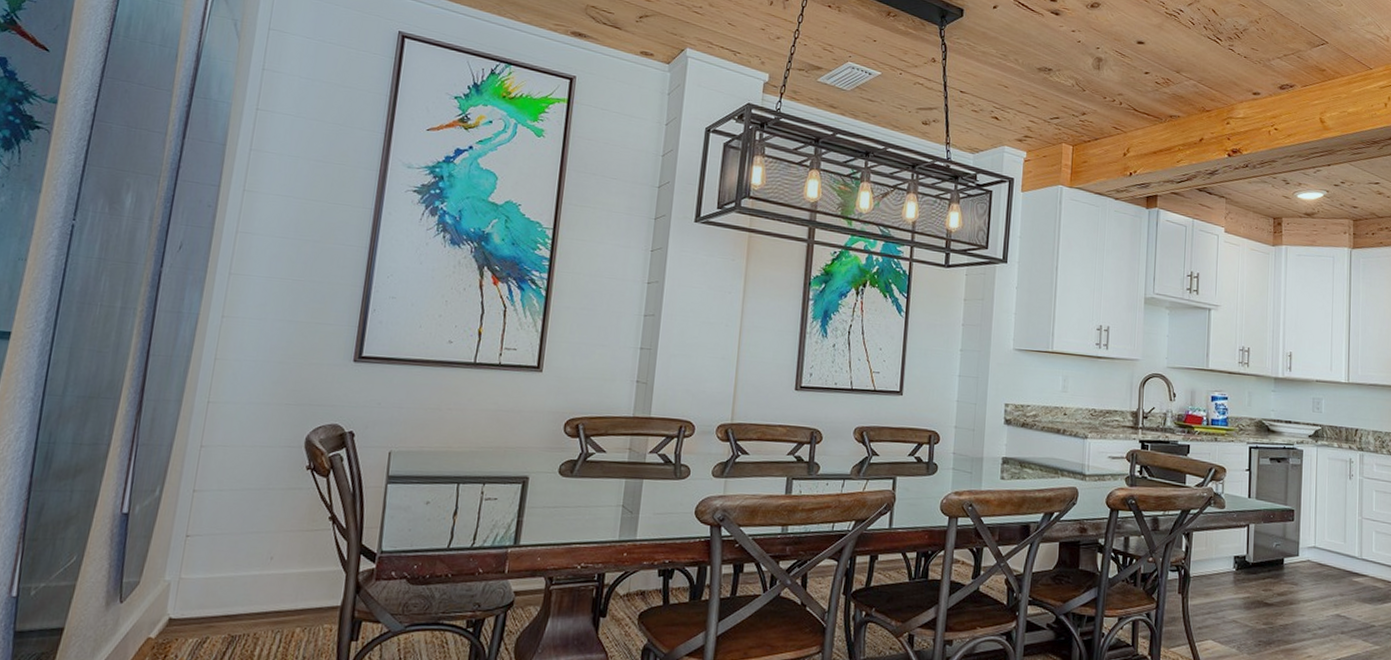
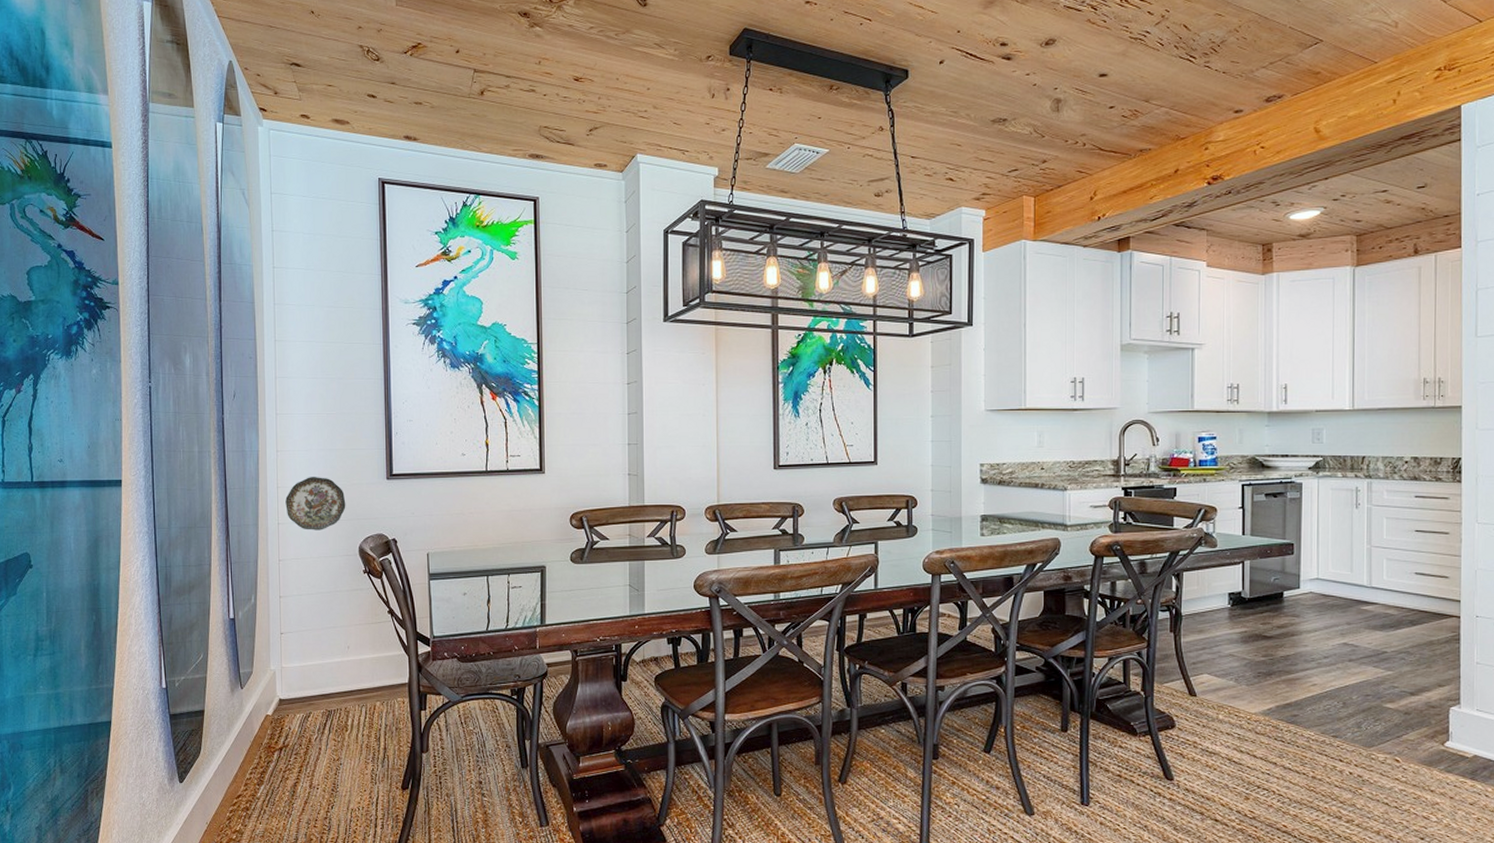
decorative plate: none [221,350,299,415] -> present [285,477,346,530]

